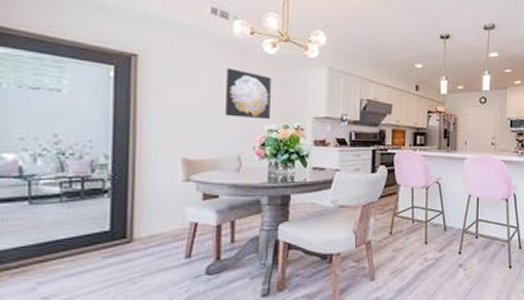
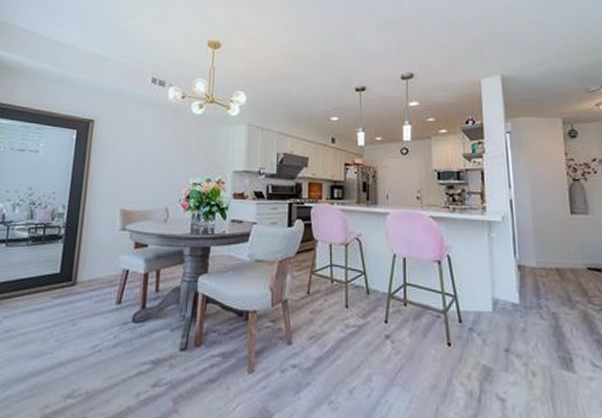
wall art: present [225,68,272,120] -> none [158,128,197,174]

